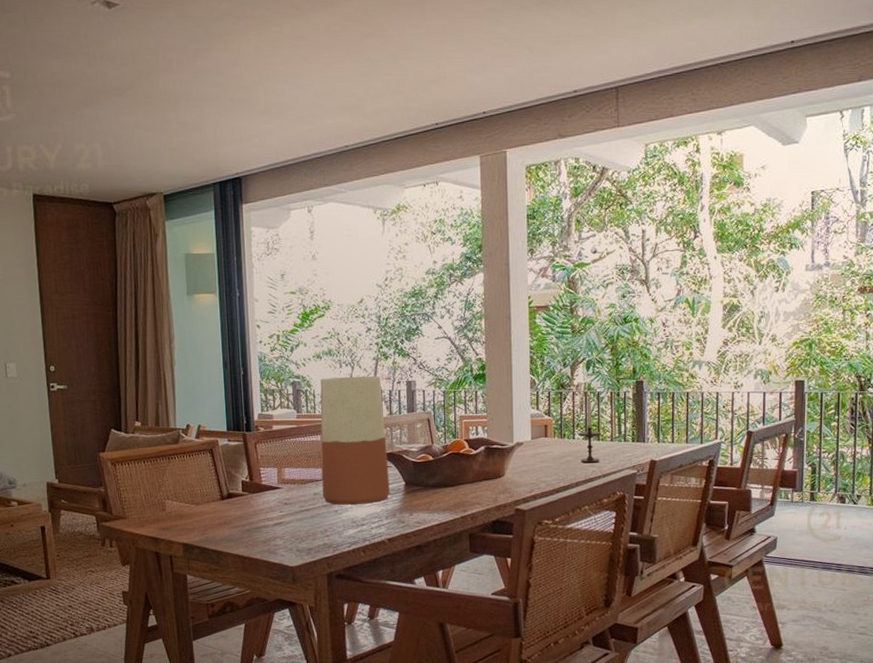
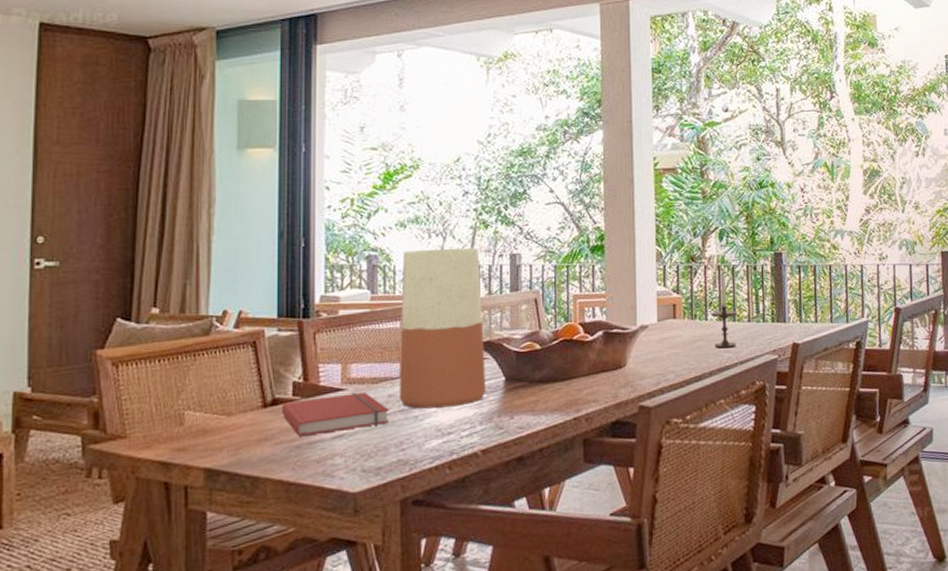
book: none [234,491,316,523] -> present [281,392,390,437]

